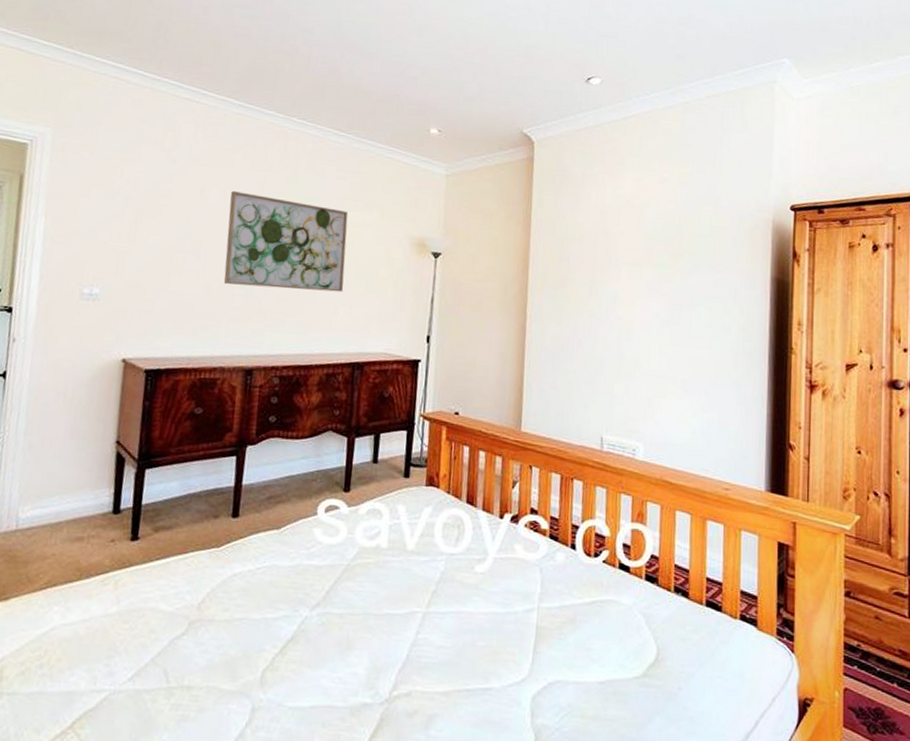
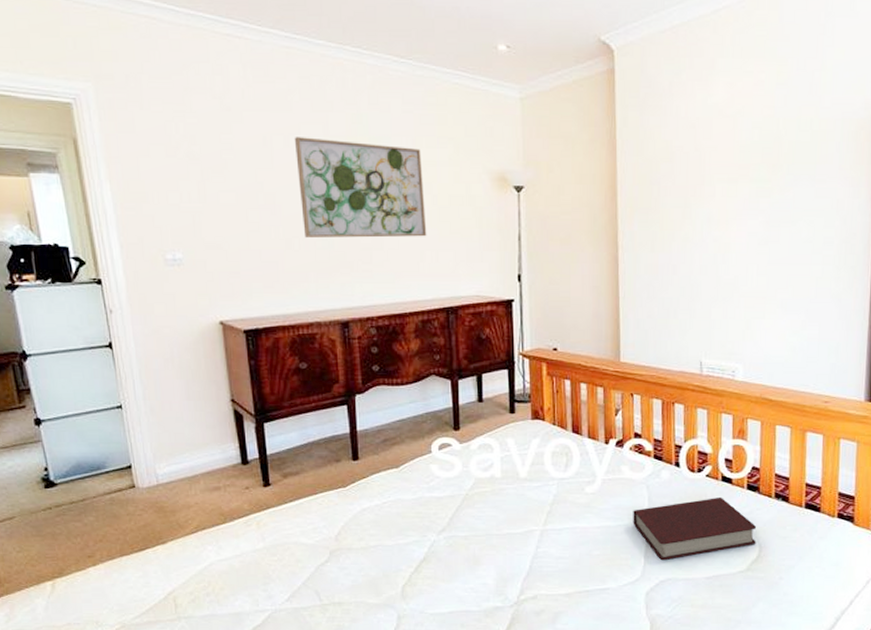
book: none [523,586,655,658] -> present [633,496,757,560]

